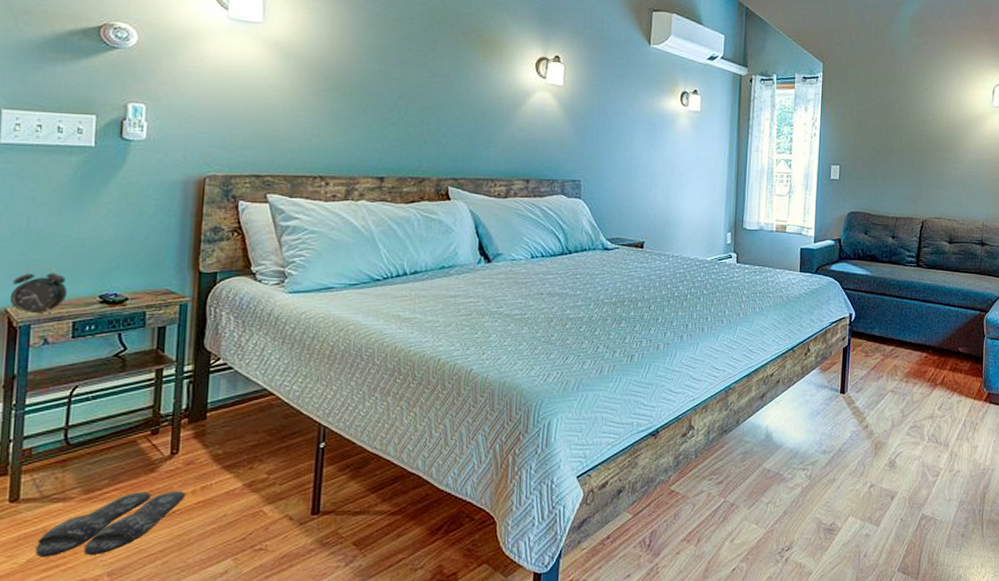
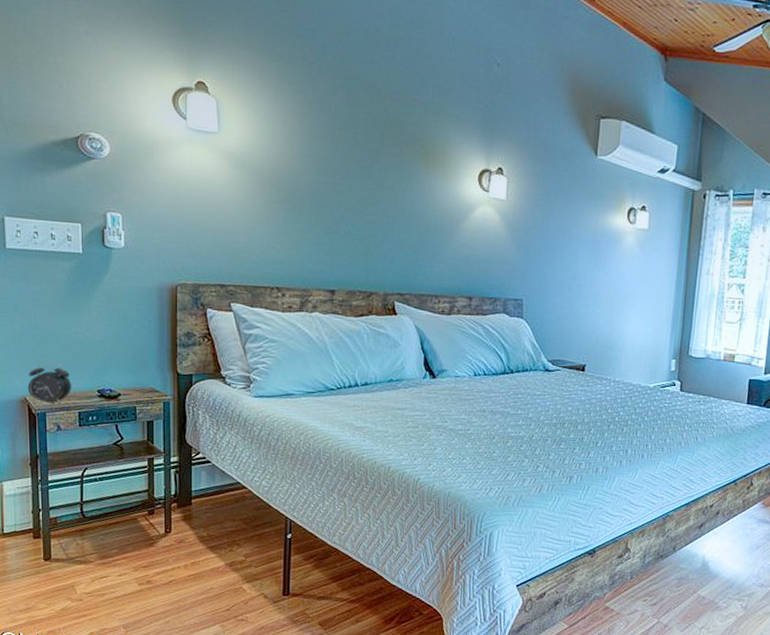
slippers: present [36,490,185,556] -> none [68,561,178,610]

